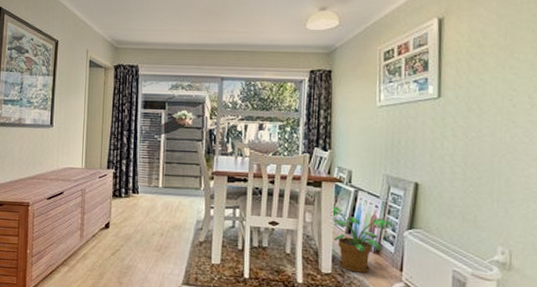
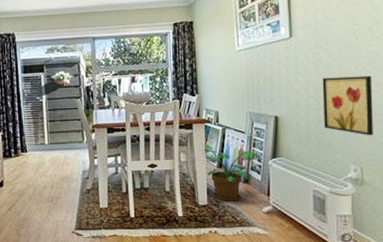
wall art: none [470,145,529,216] -> present [322,75,373,136]

